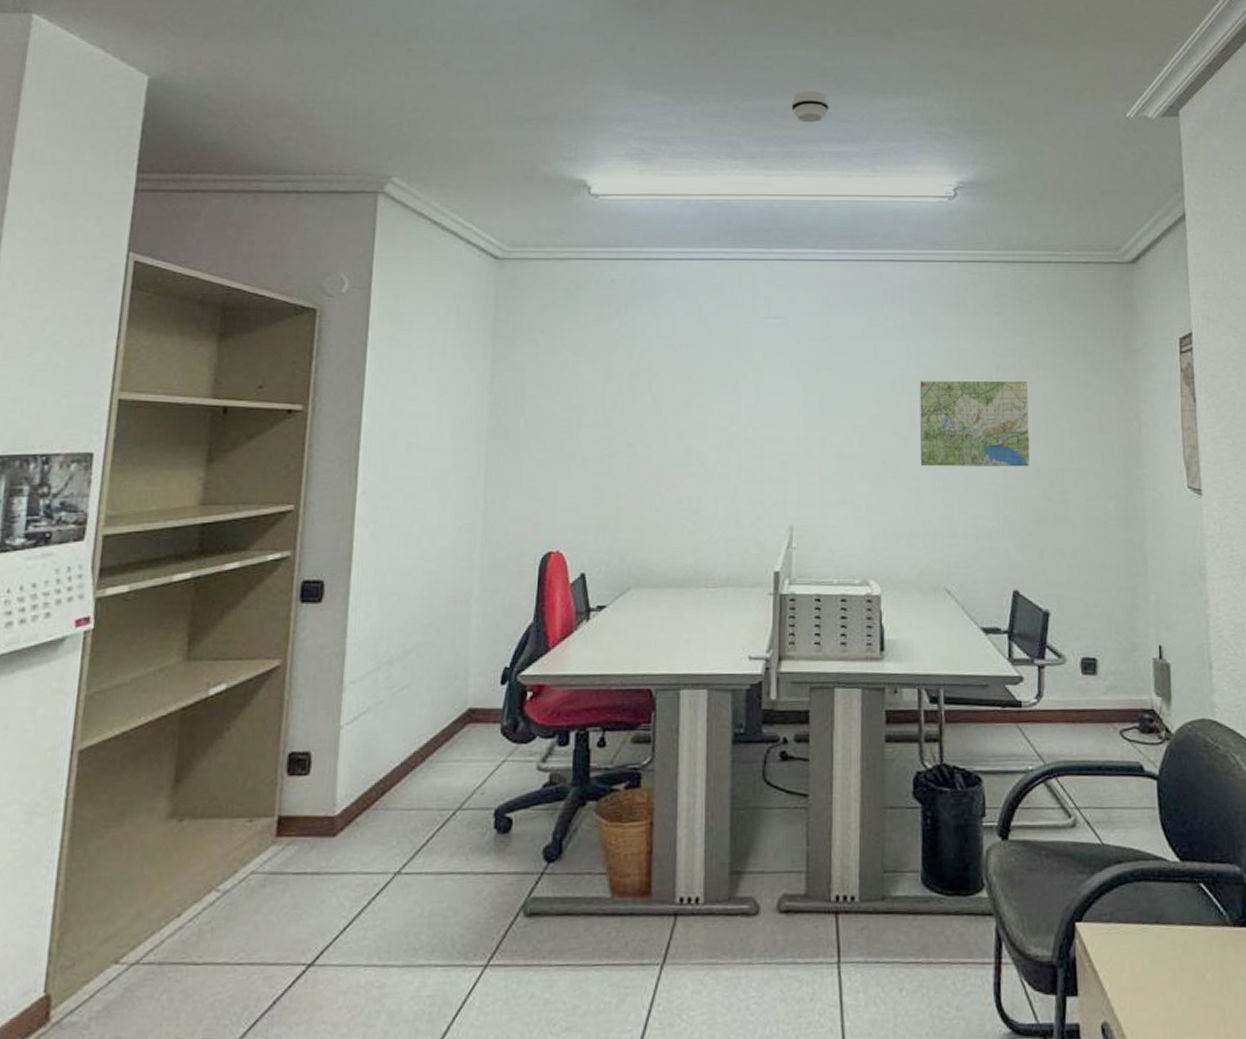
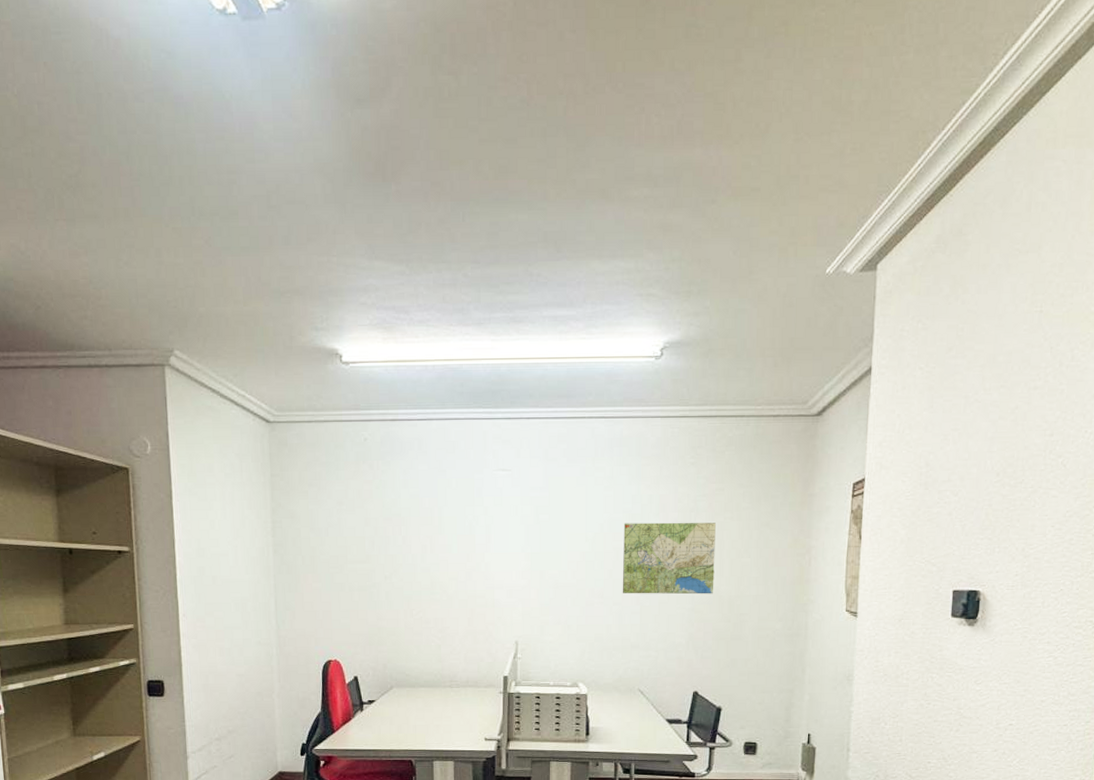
smoke detector: present [791,91,830,123] -> none [515,256,550,288]

